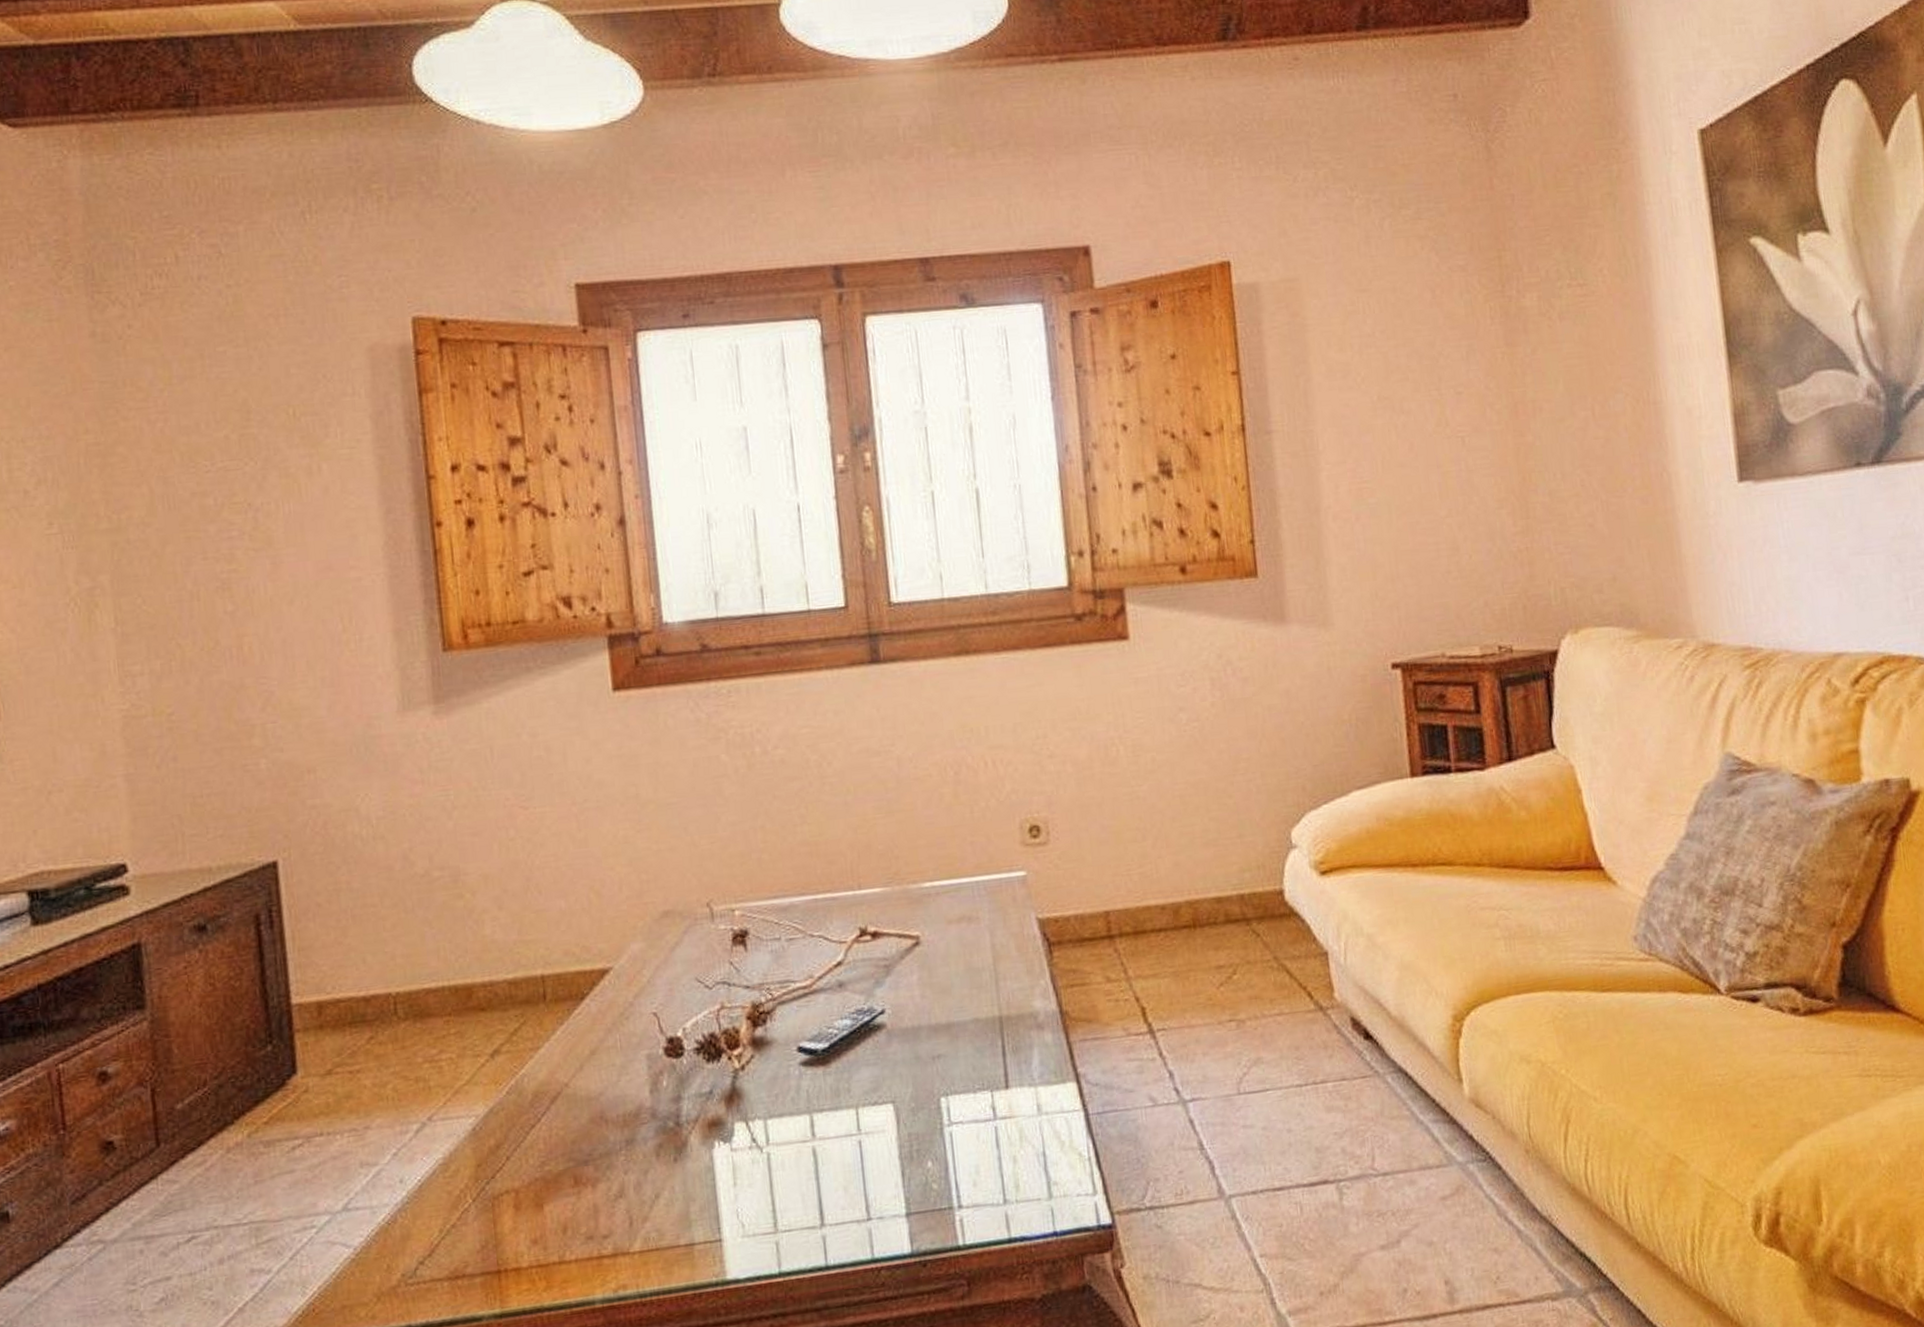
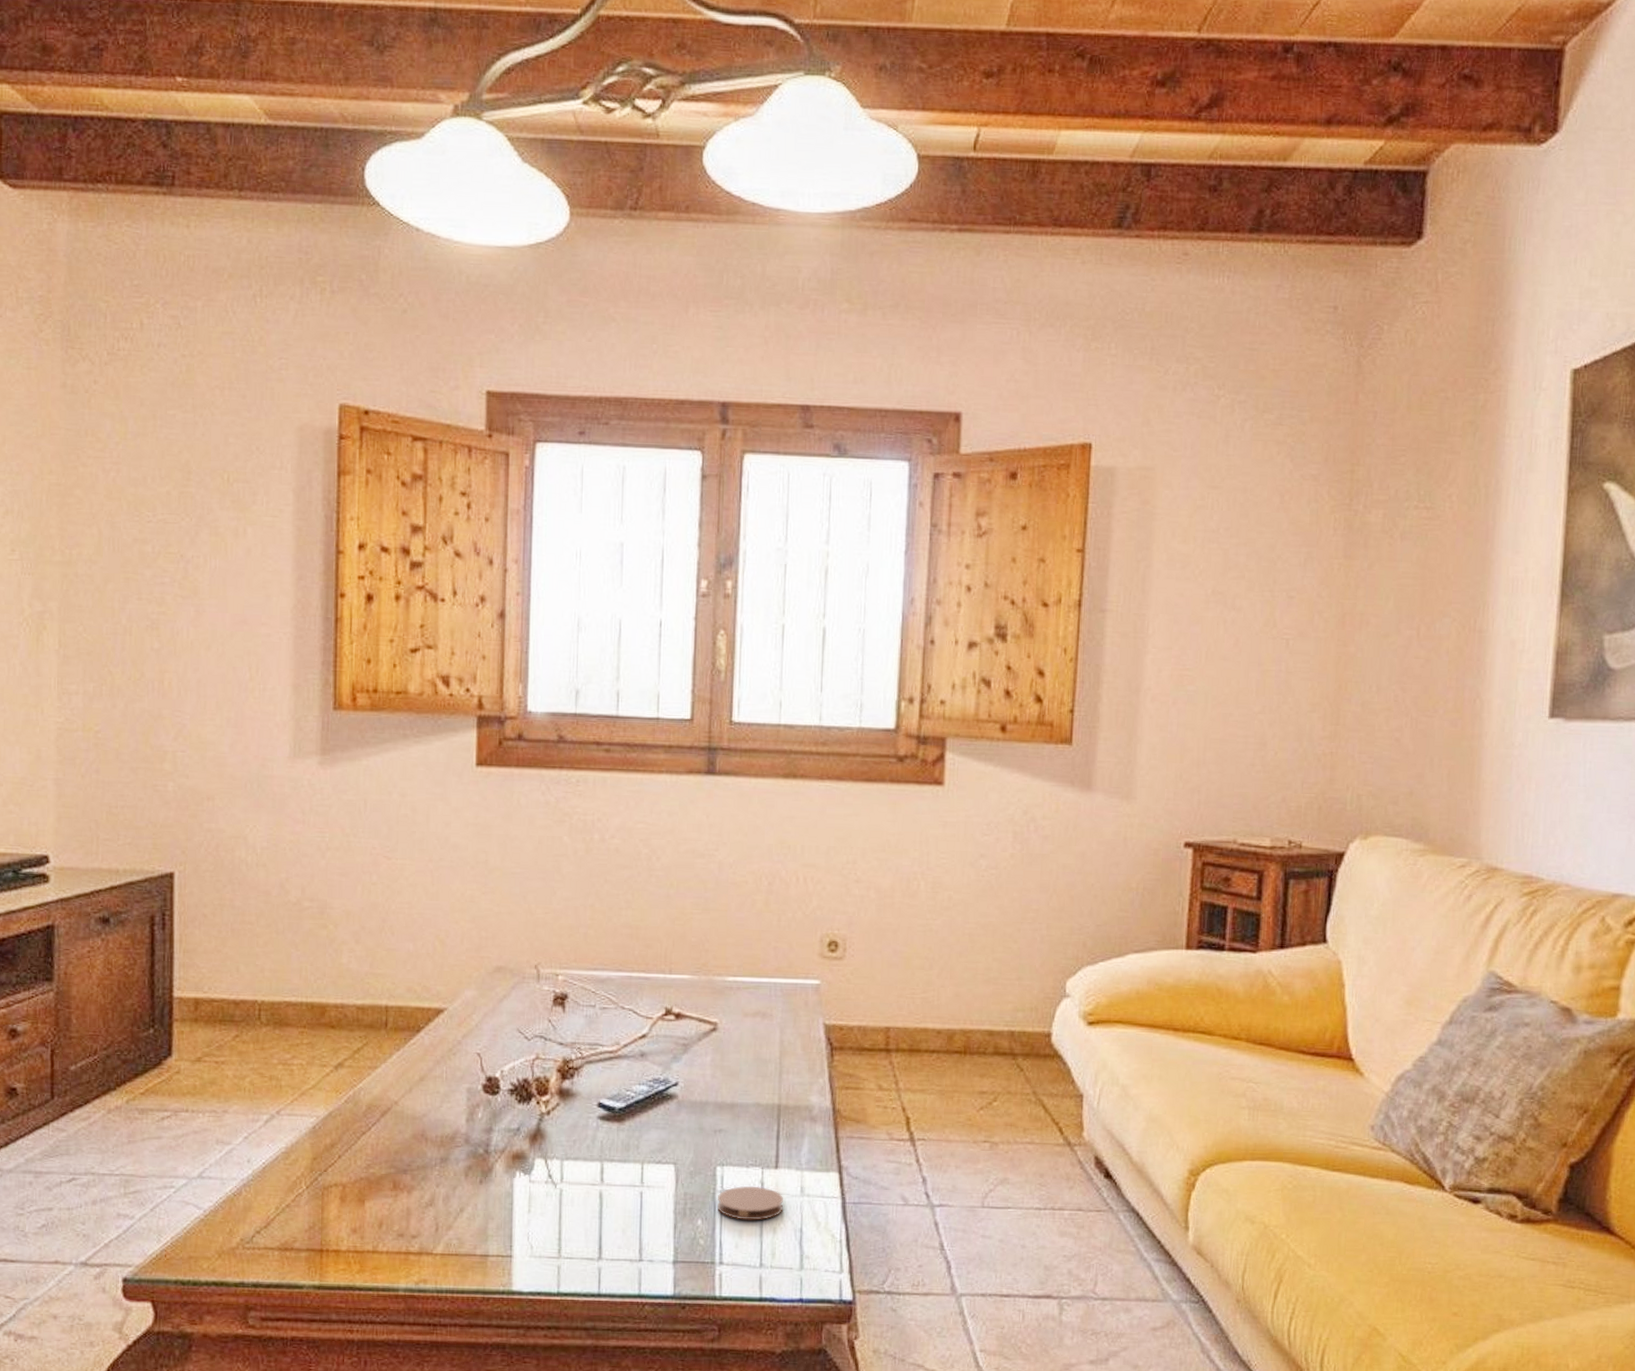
coaster: none [946,1112,1021,1153] -> present [717,1185,783,1220]

